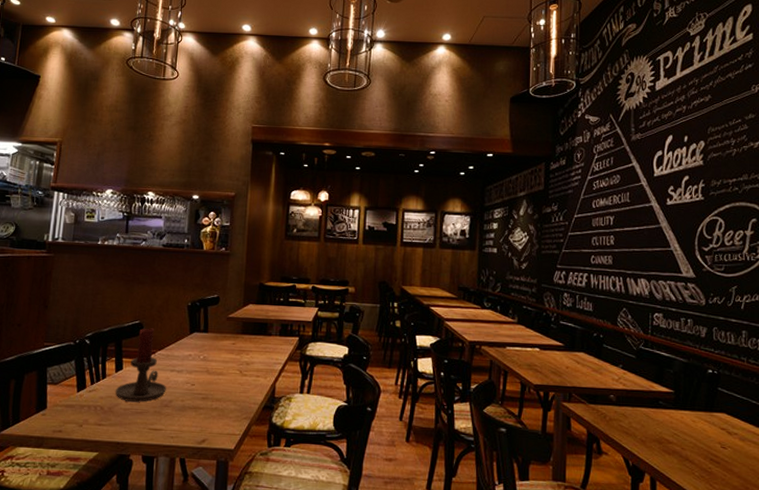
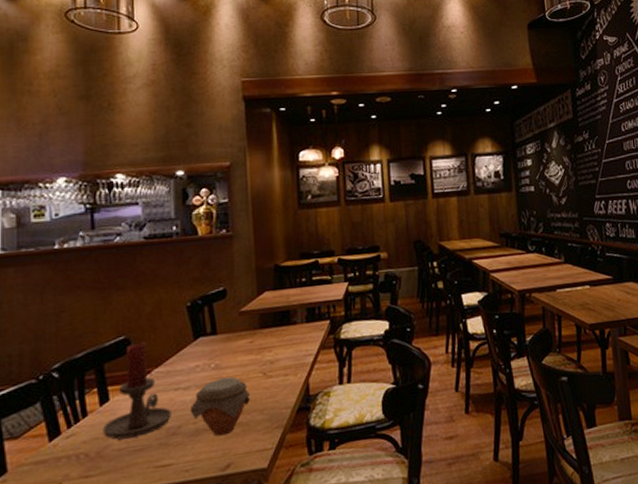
jar: none [180,368,228,416] -> present [189,377,251,437]

